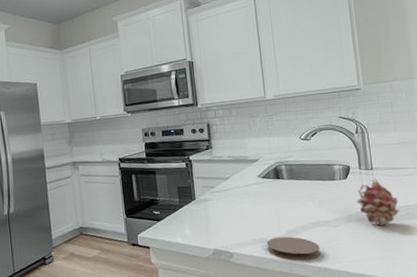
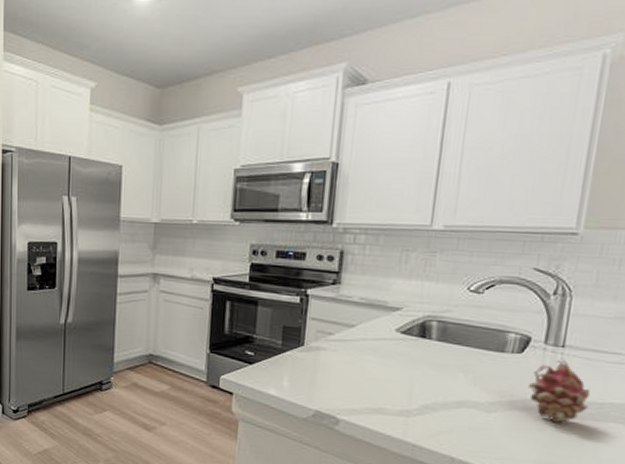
coaster: present [266,236,321,261] -> none [386,410,460,447]

